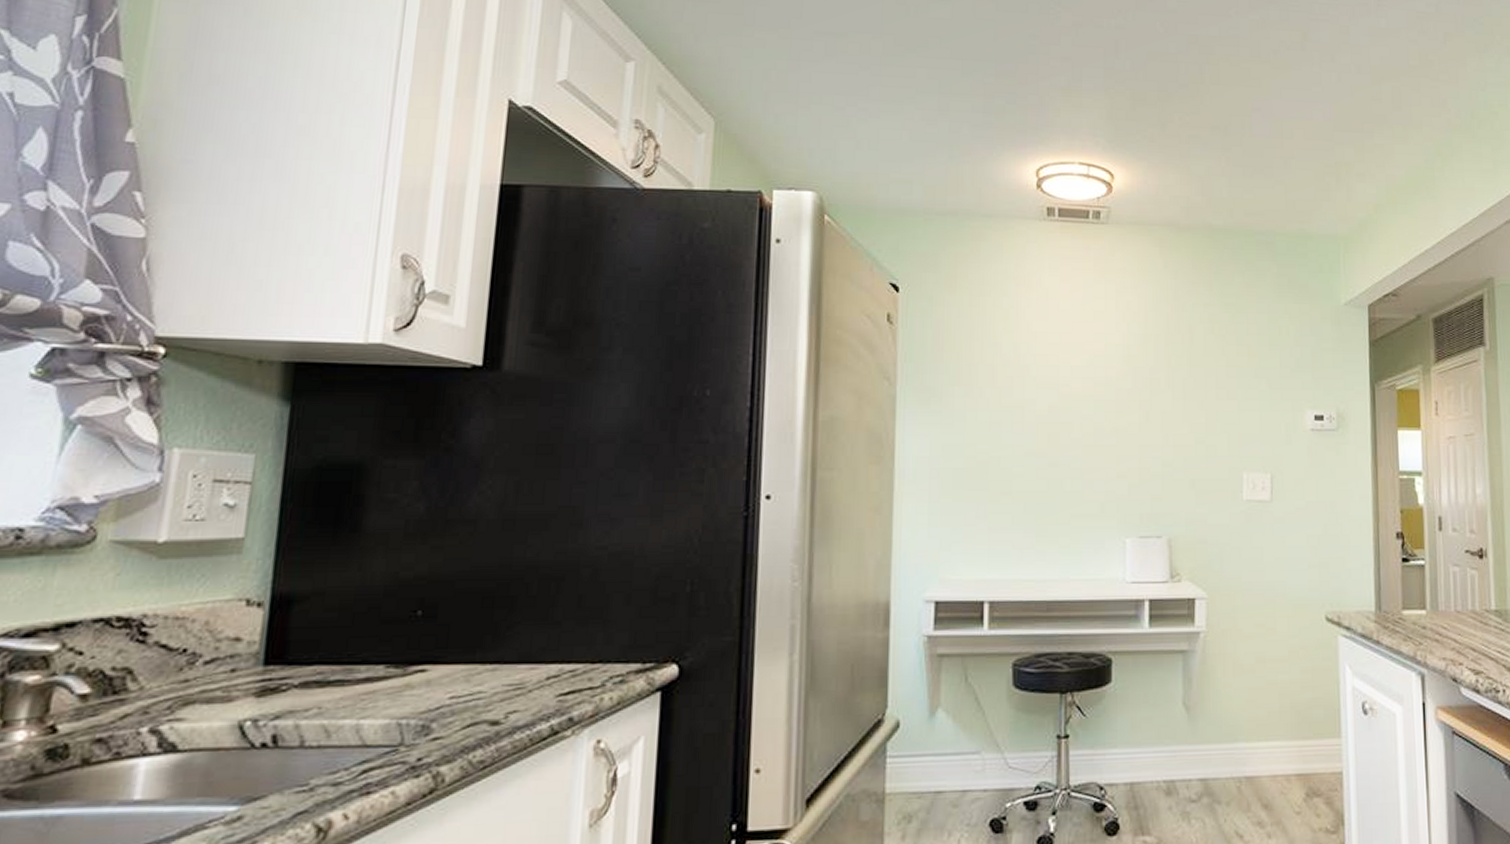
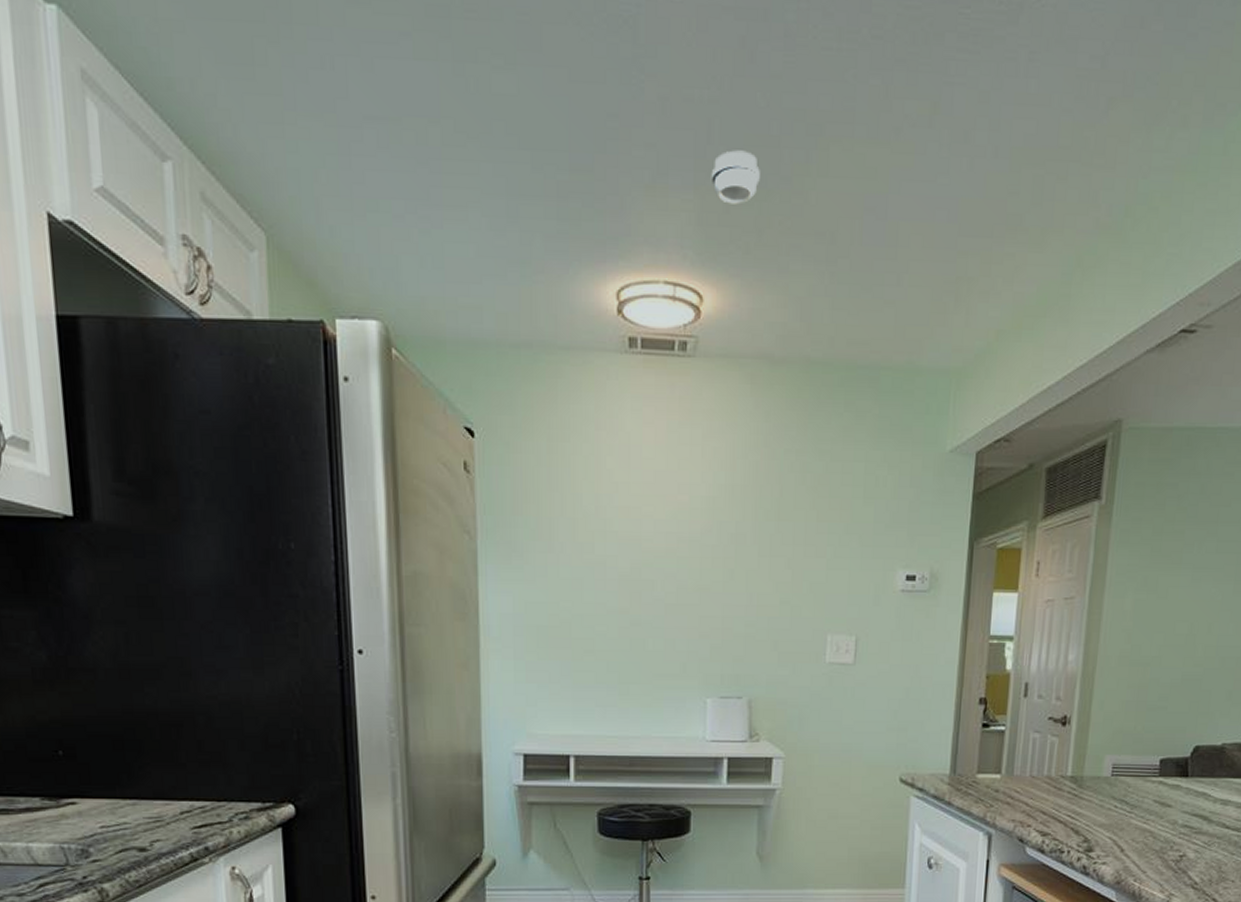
smoke detector: none [1119,63,1161,104] -> present [711,150,760,205]

